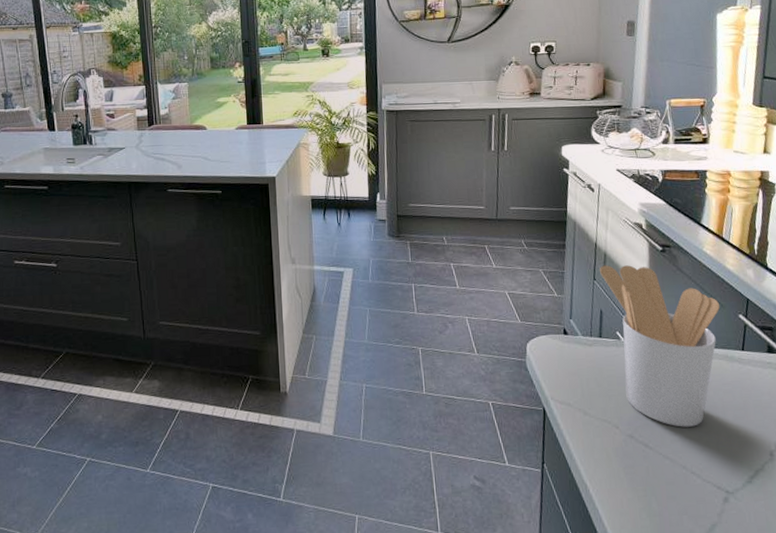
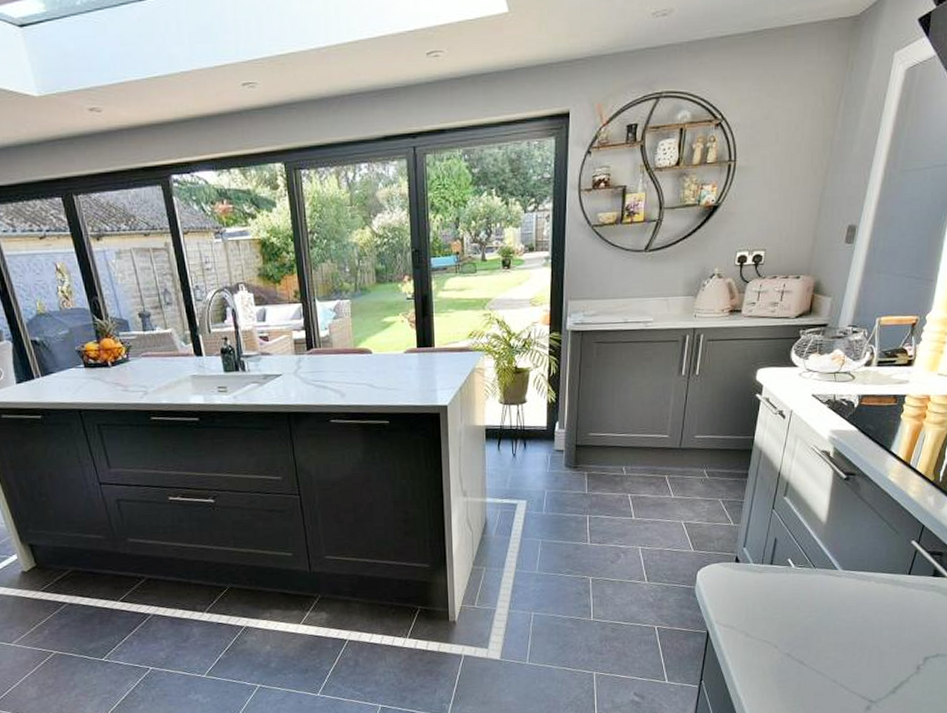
utensil holder: present [600,265,720,427] -> none [780,494,895,646]

